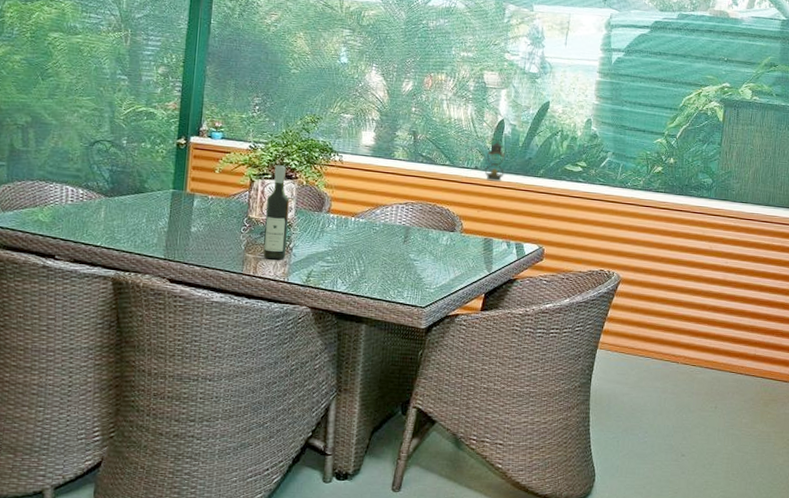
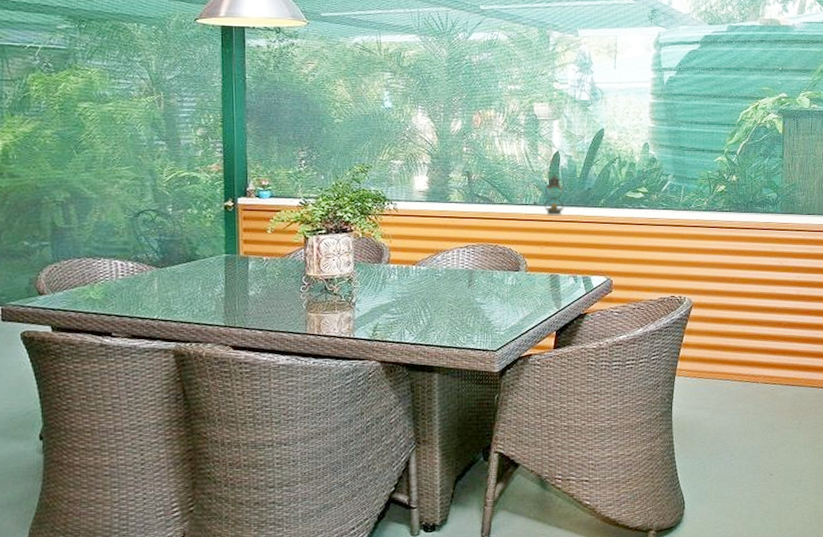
bottle: present [263,165,290,260] -> none [323,219,349,317]

